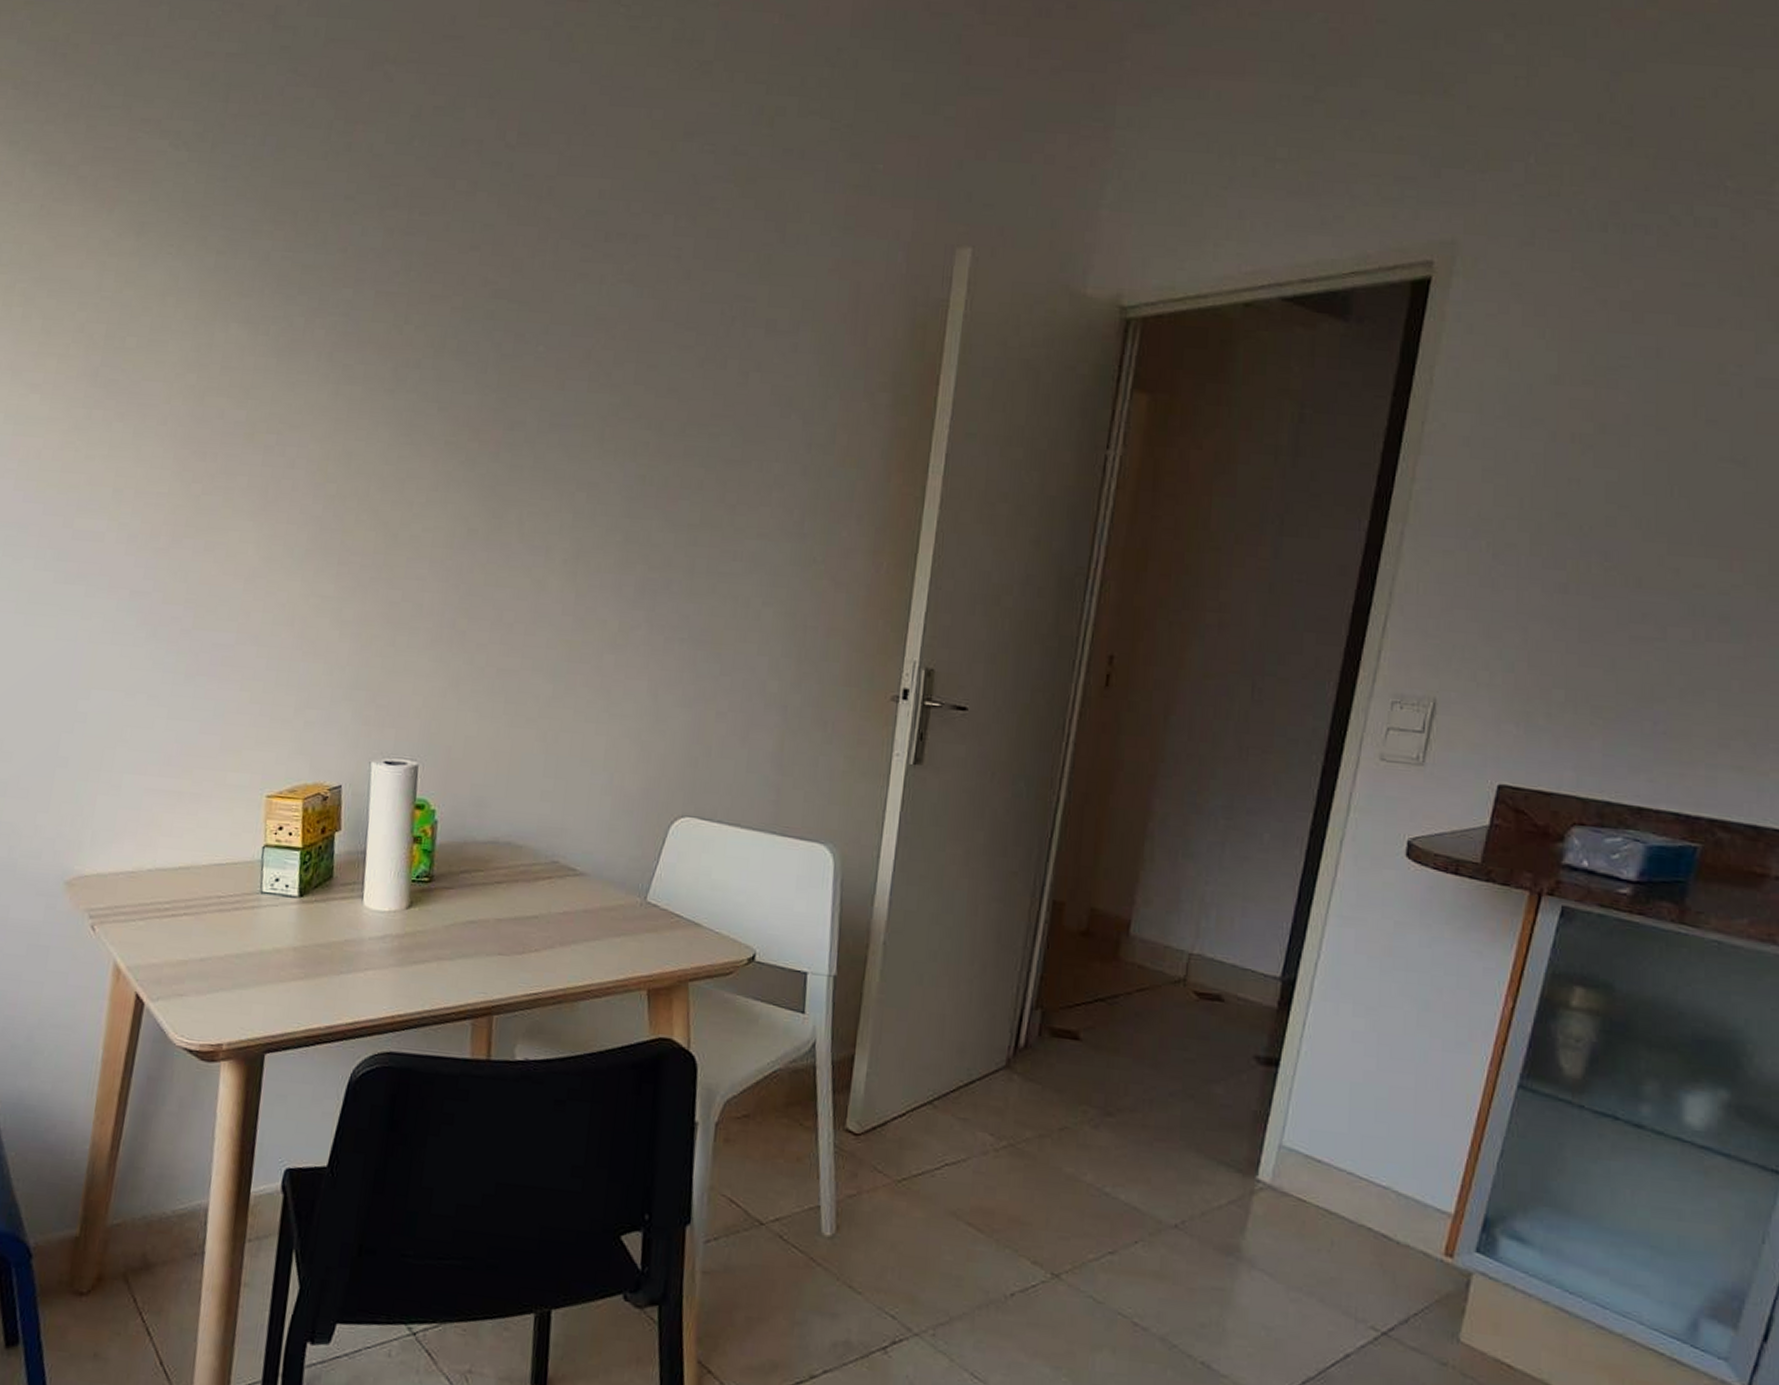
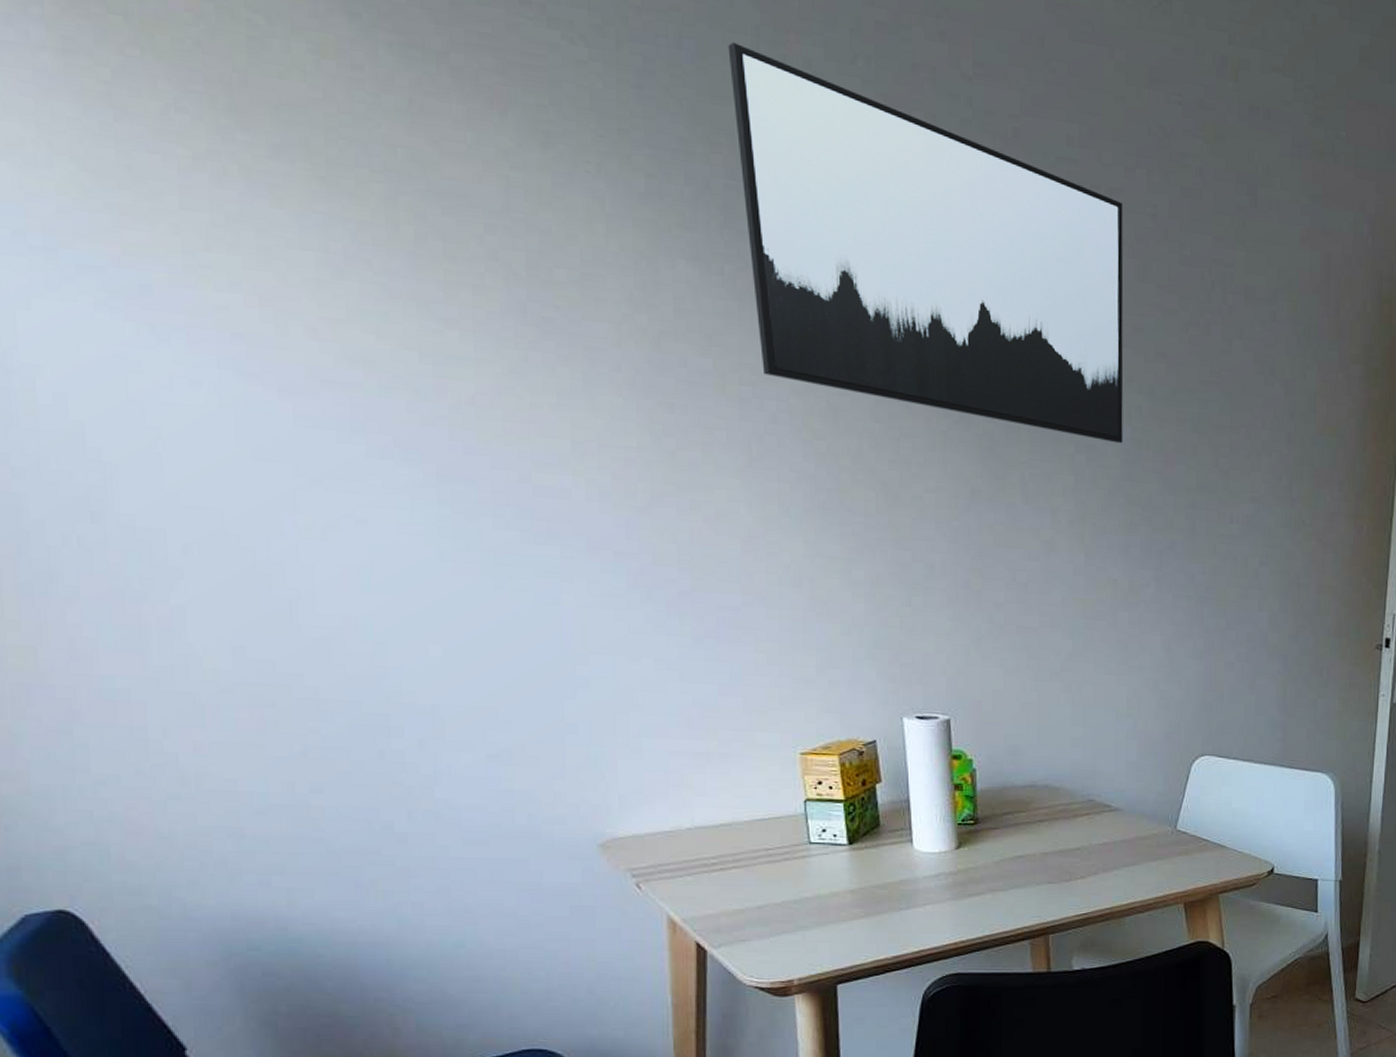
wall art: none [289,135,648,480] -> present [728,41,1124,444]

